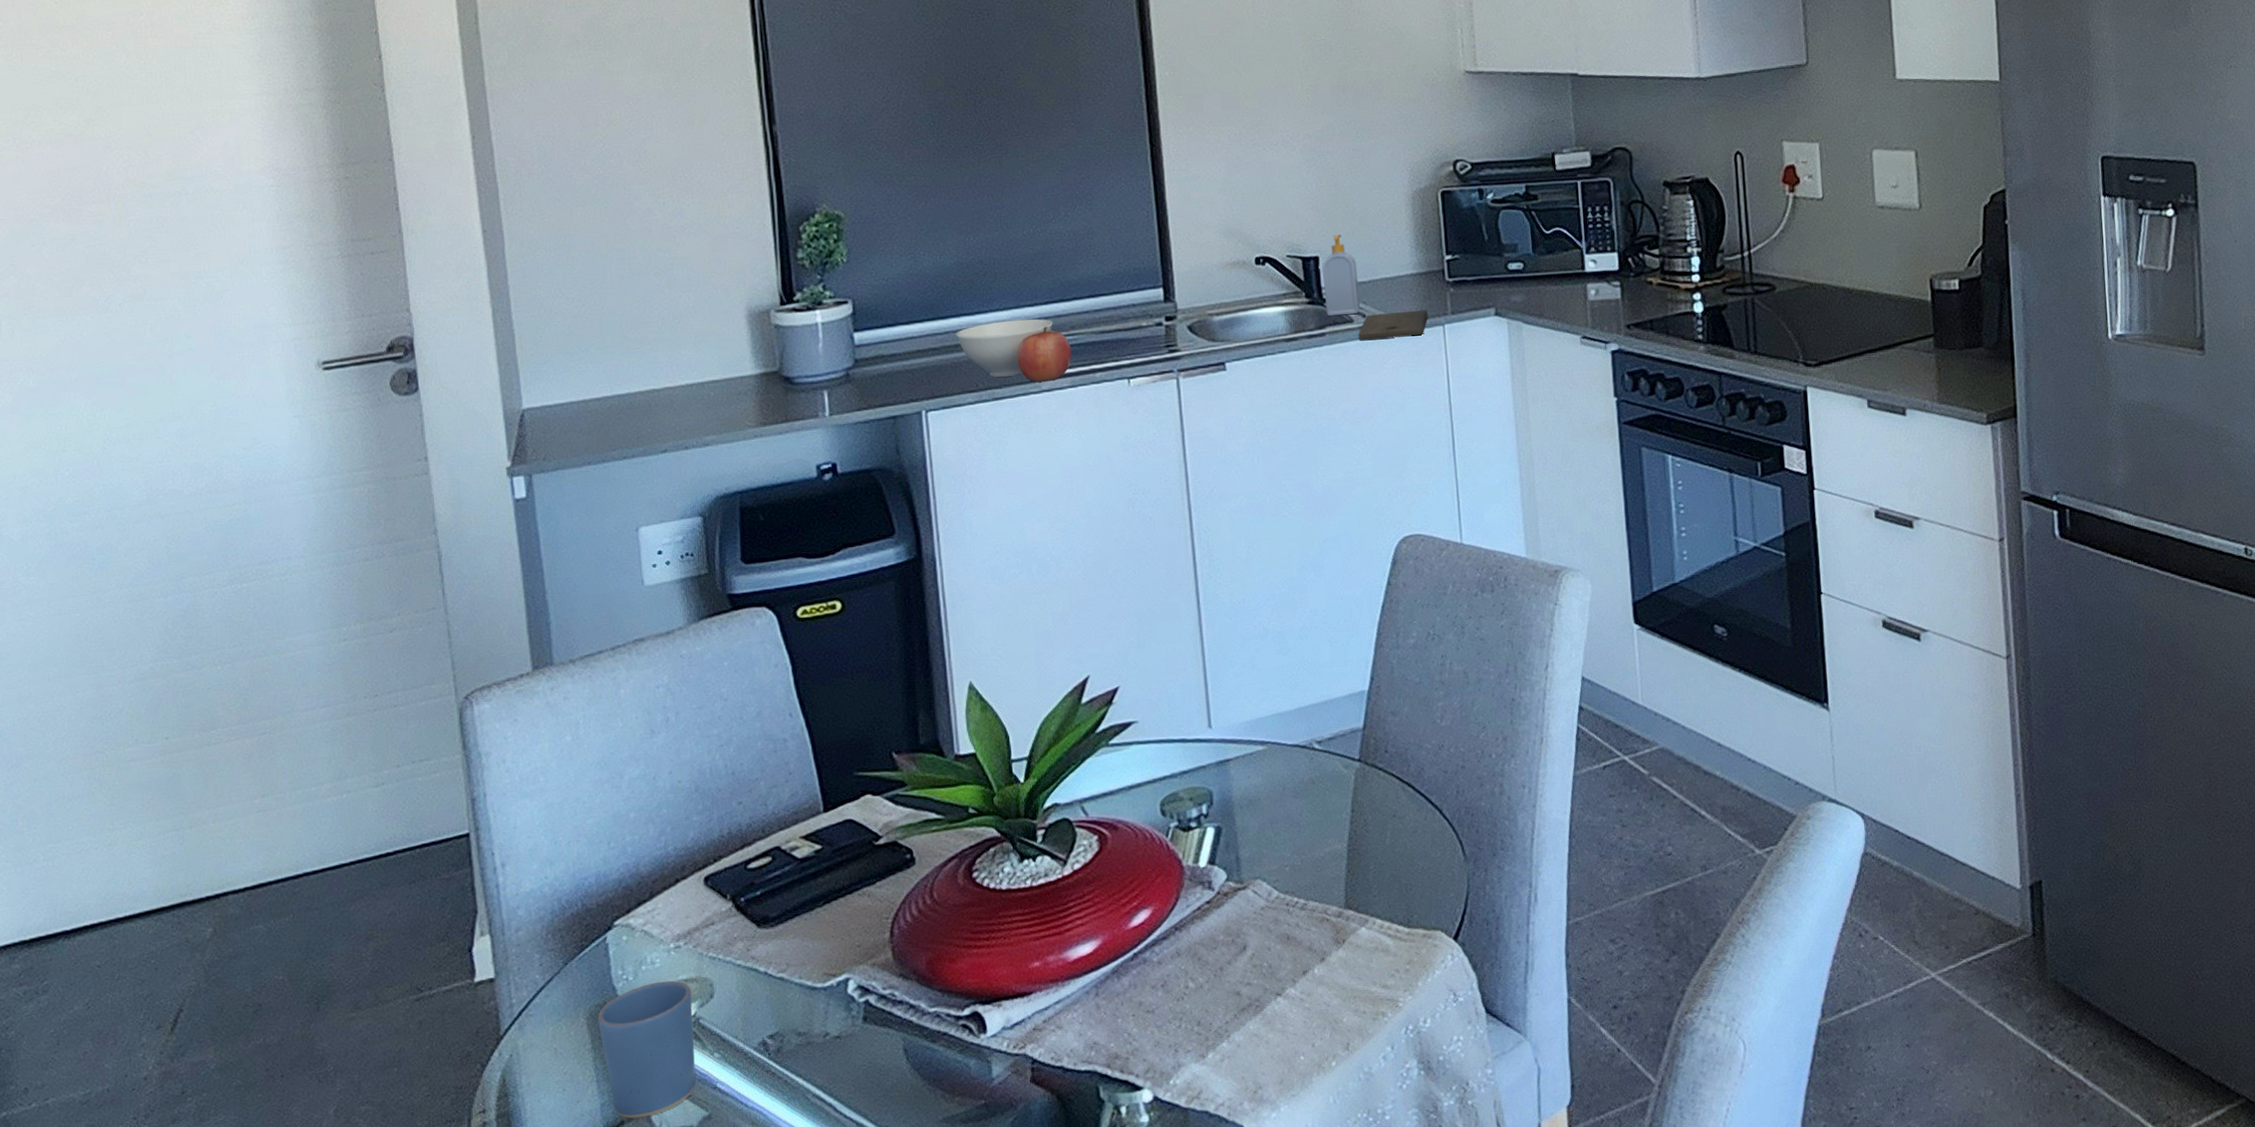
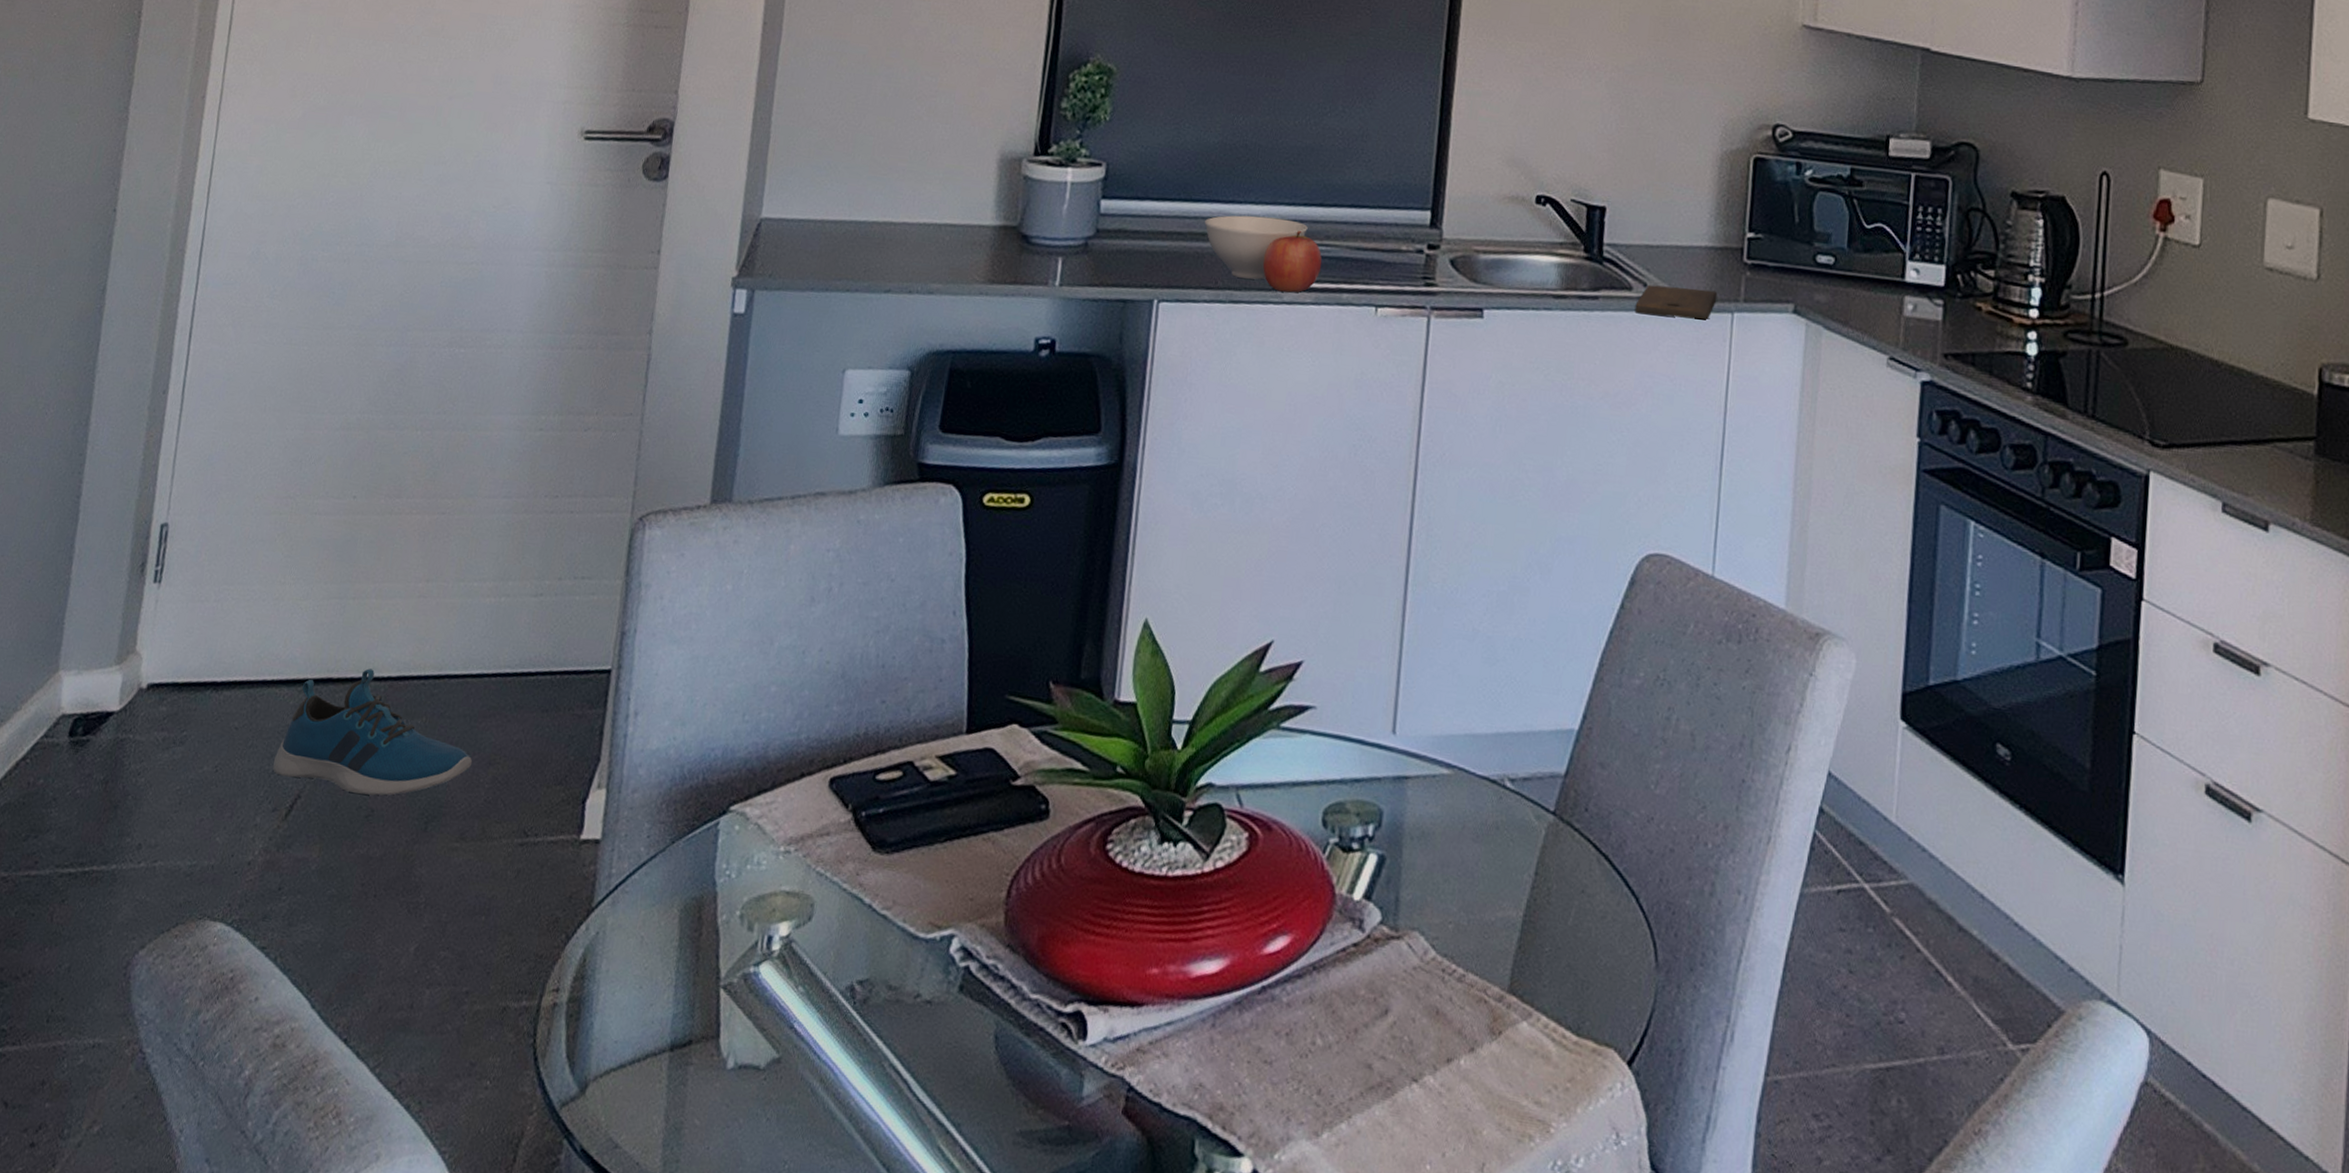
athletic shoe: none [146,884,351,997] -> present [273,668,473,796]
mug: present [597,980,696,1119] -> none [685,886,791,1043]
soap bottle: present [1322,235,1361,317] -> none [1604,186,1647,281]

